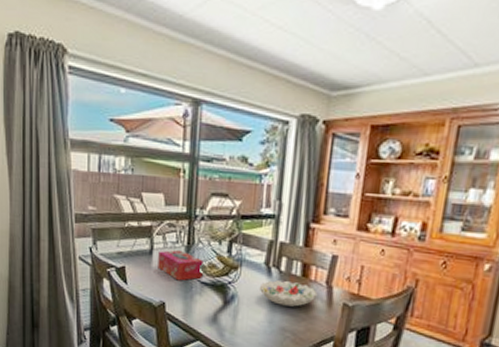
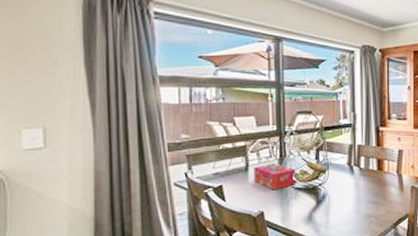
decorative bowl: present [259,280,318,307] -> none [345,175,391,196]

